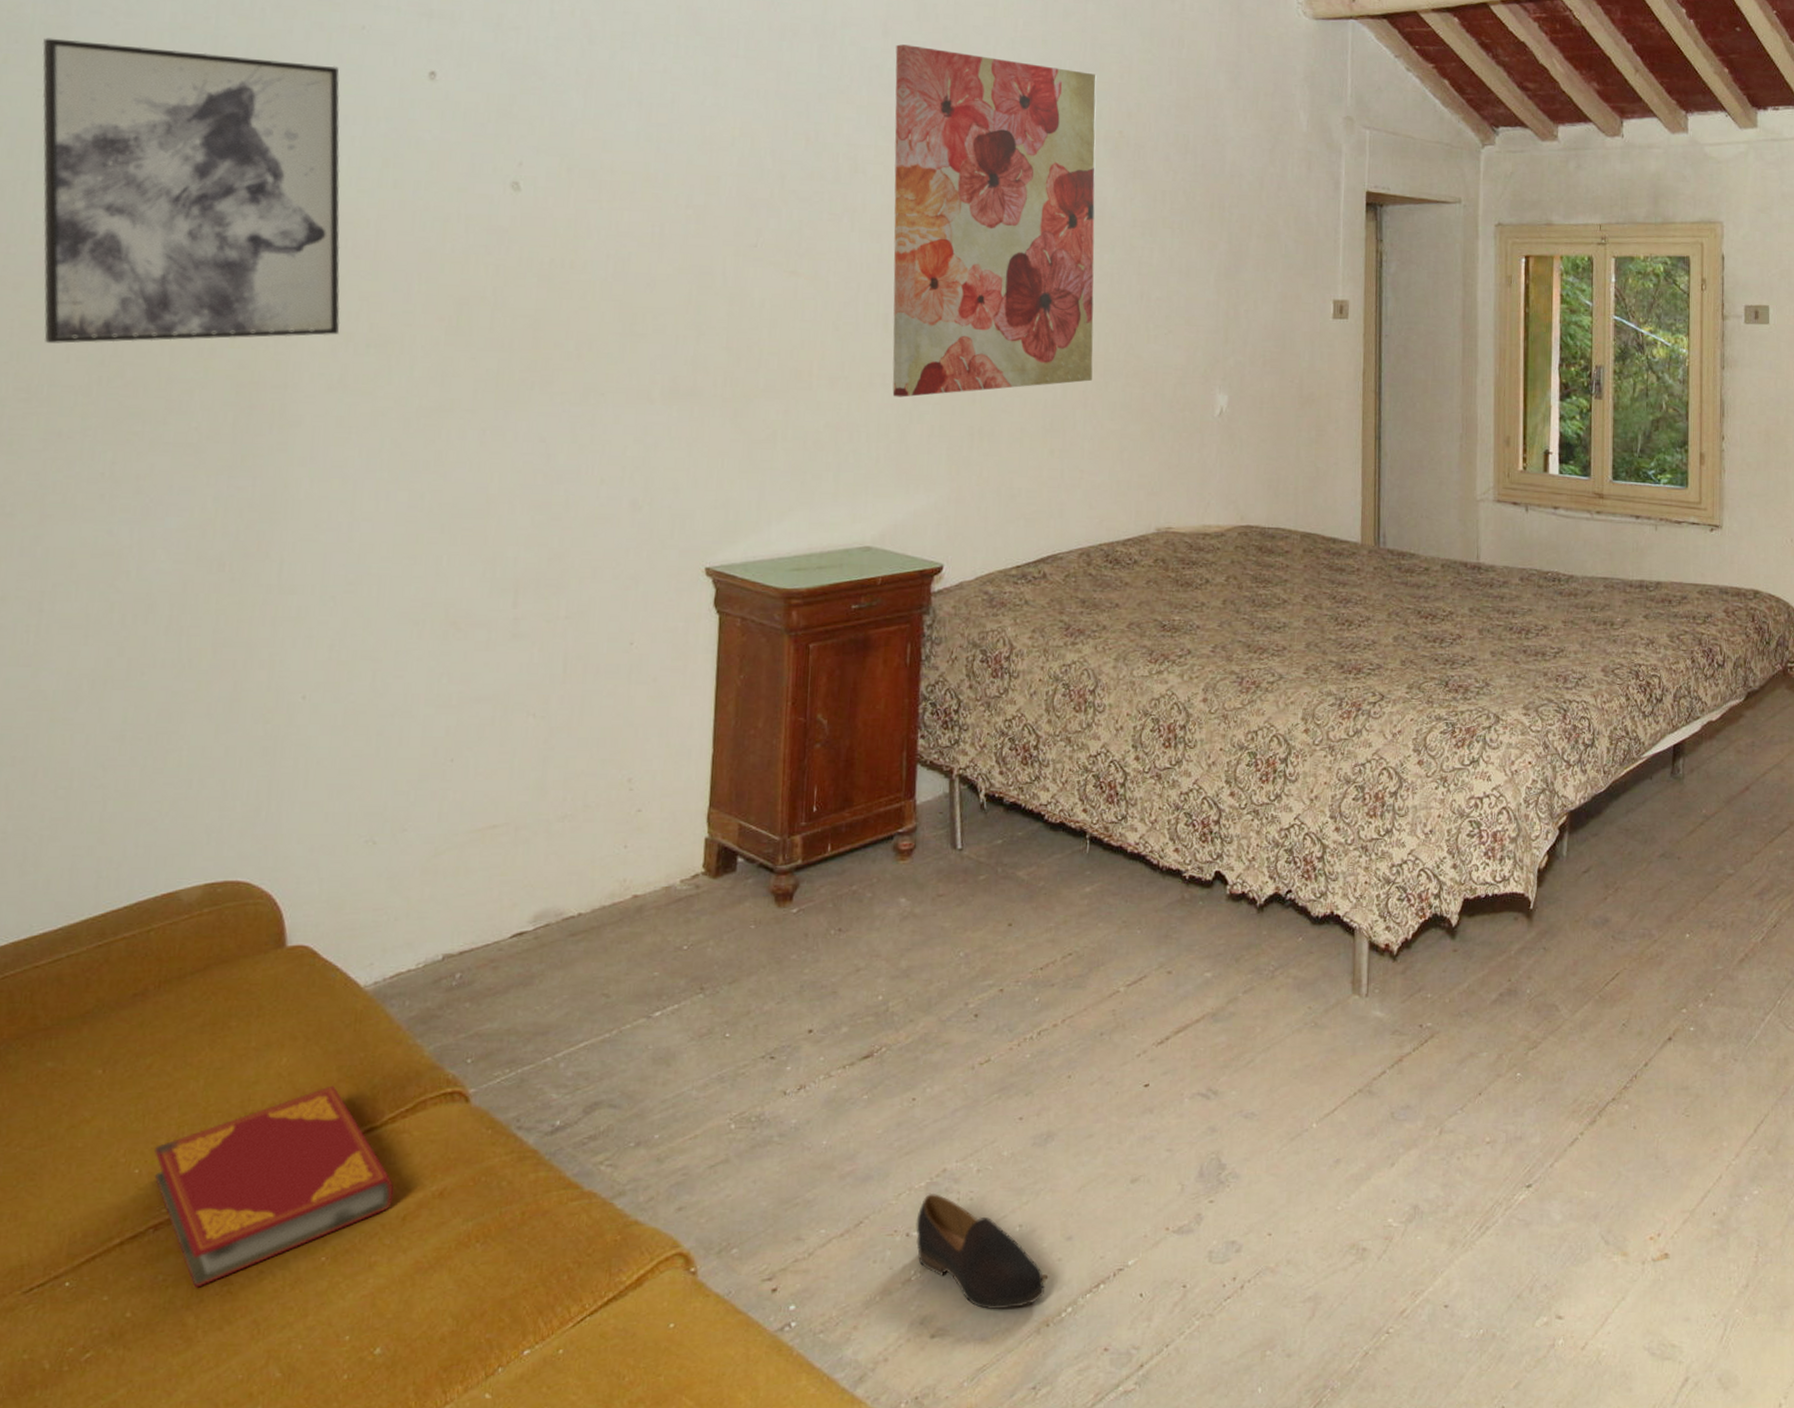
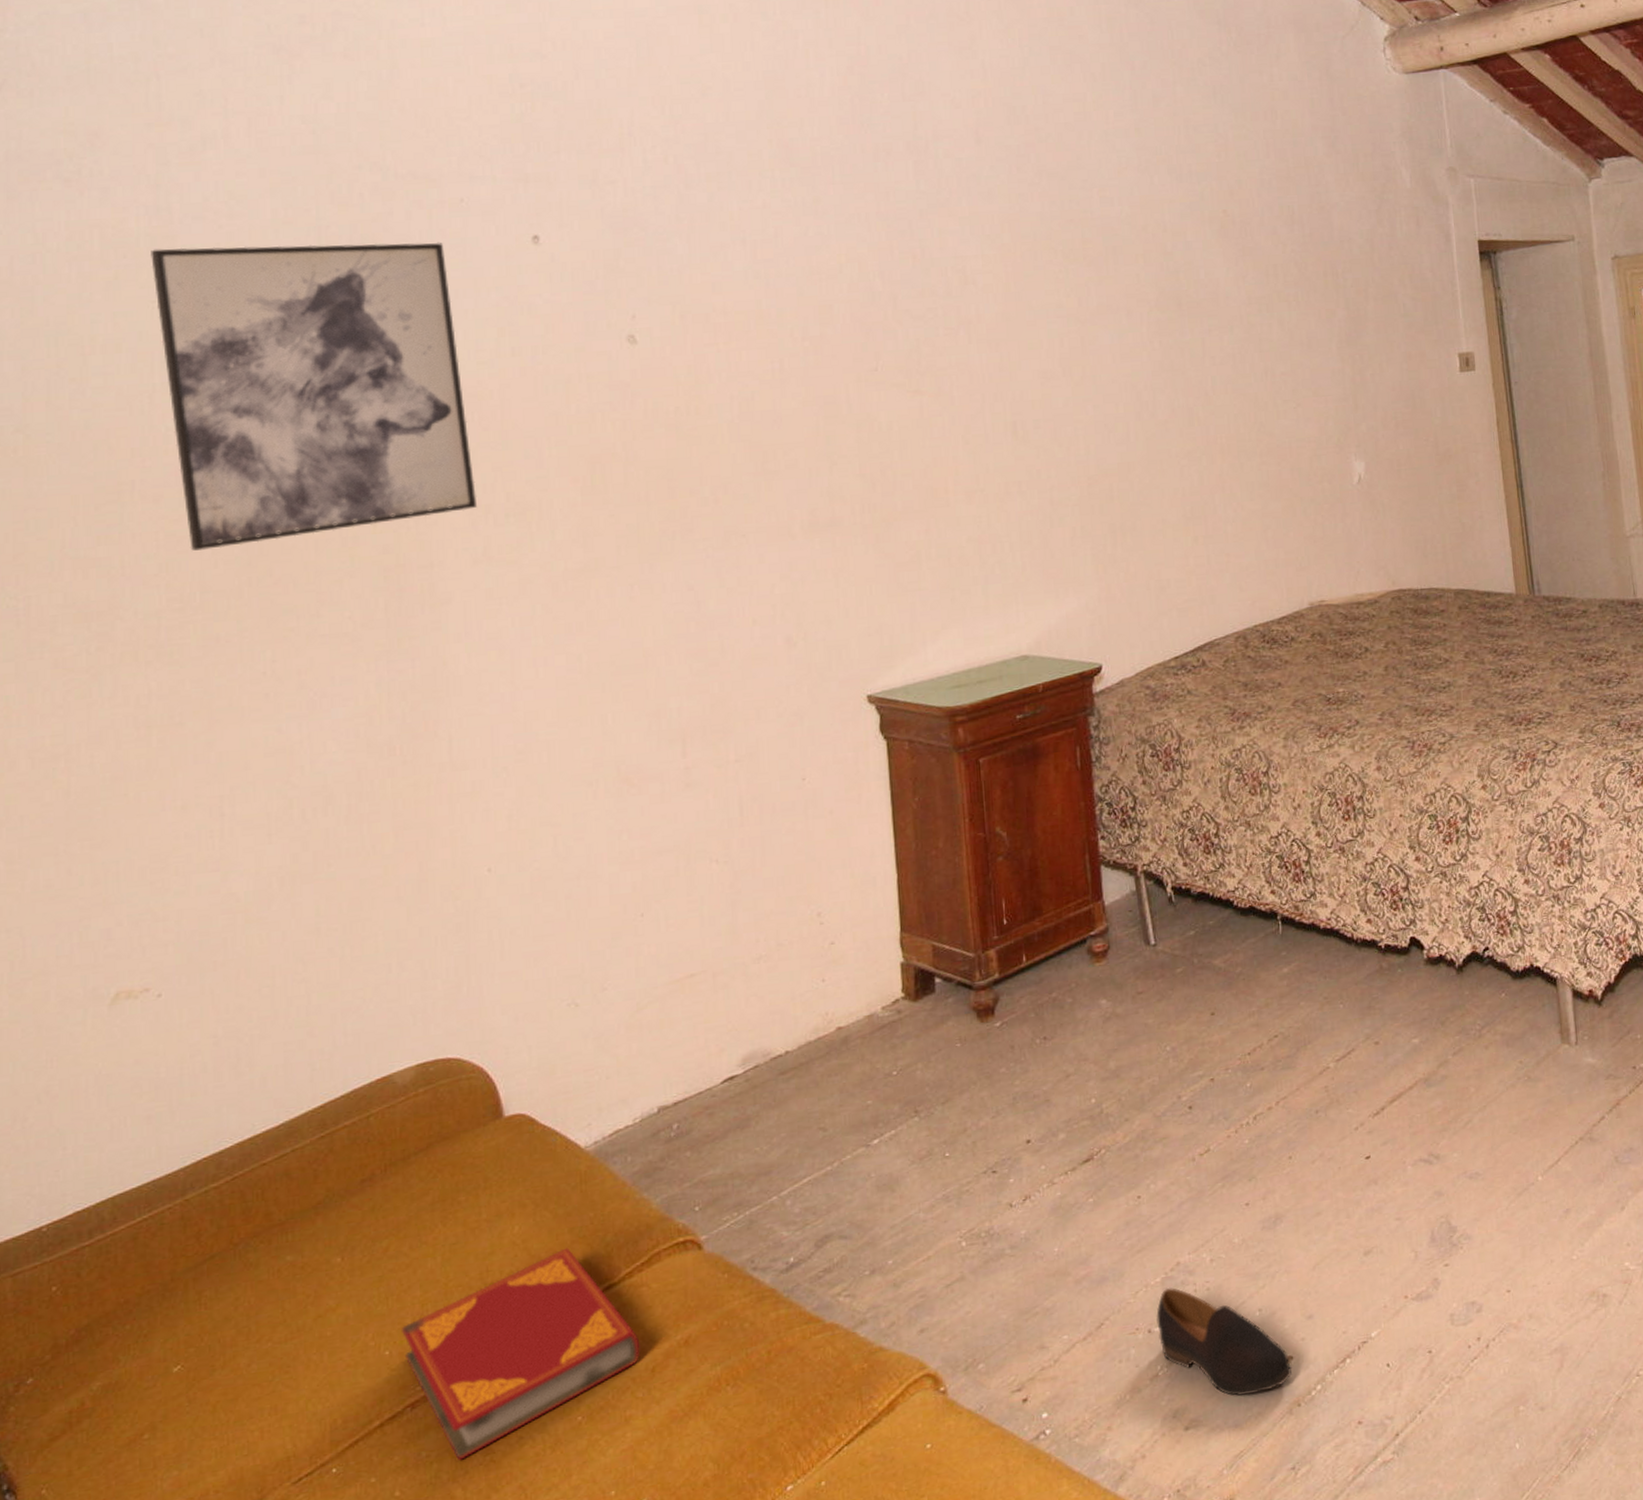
wall art: present [892,44,1097,398] -> none [990,150,1227,504]

